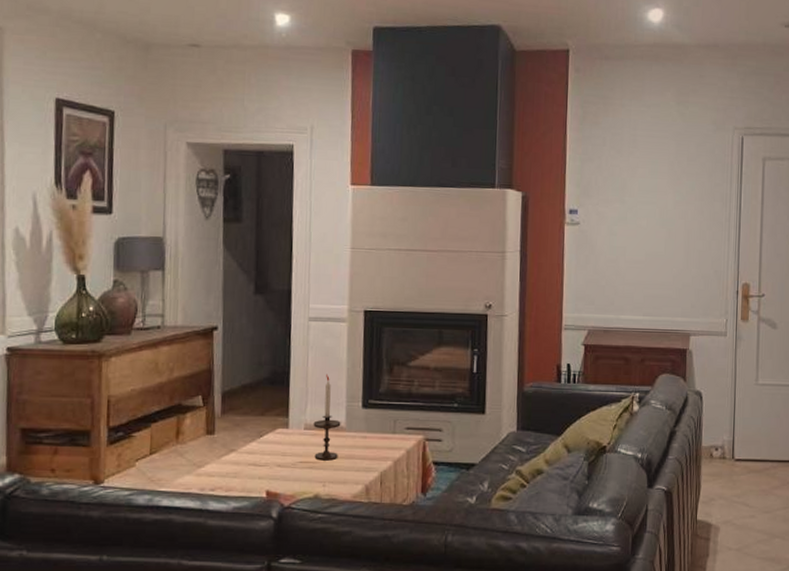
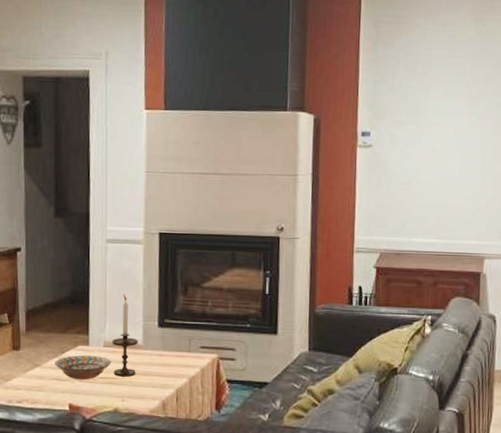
decorative bowl: none [252,438,312,465] -> present [55,355,111,381]

